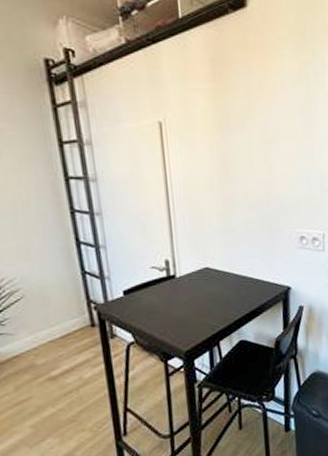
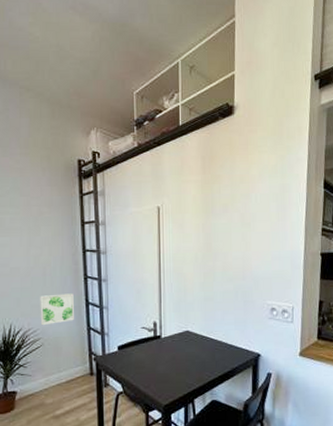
wall art: none [12,231,63,274] -> present [40,293,74,326]

